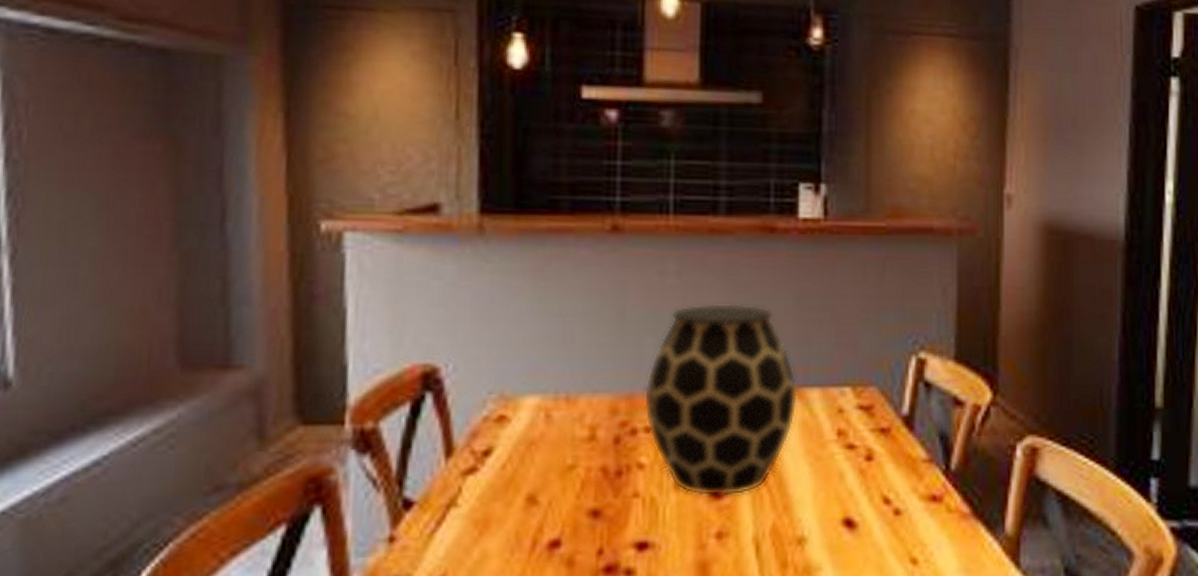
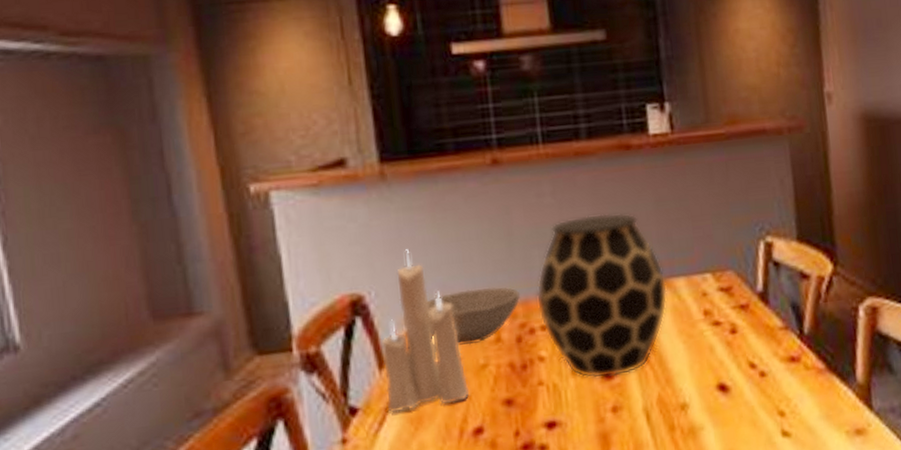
candle: none [449,319,551,512] -> present [381,249,470,413]
bowl: none [513,374,626,441] -> present [428,287,521,346]

